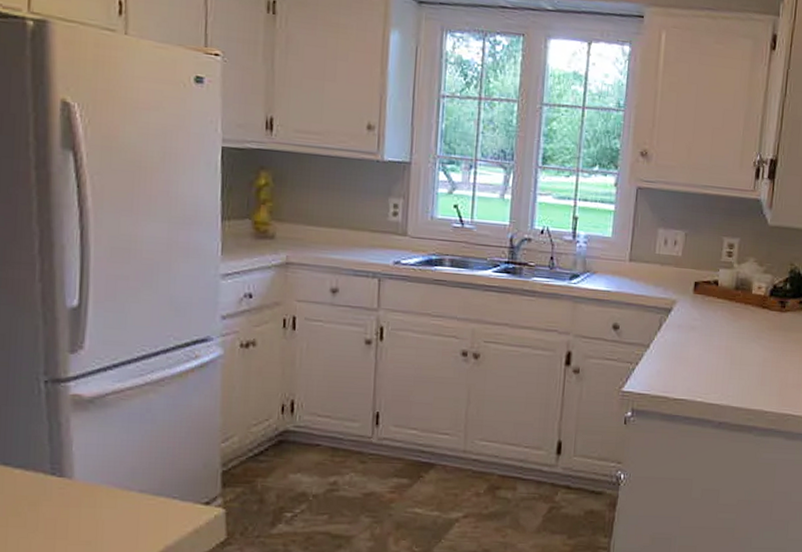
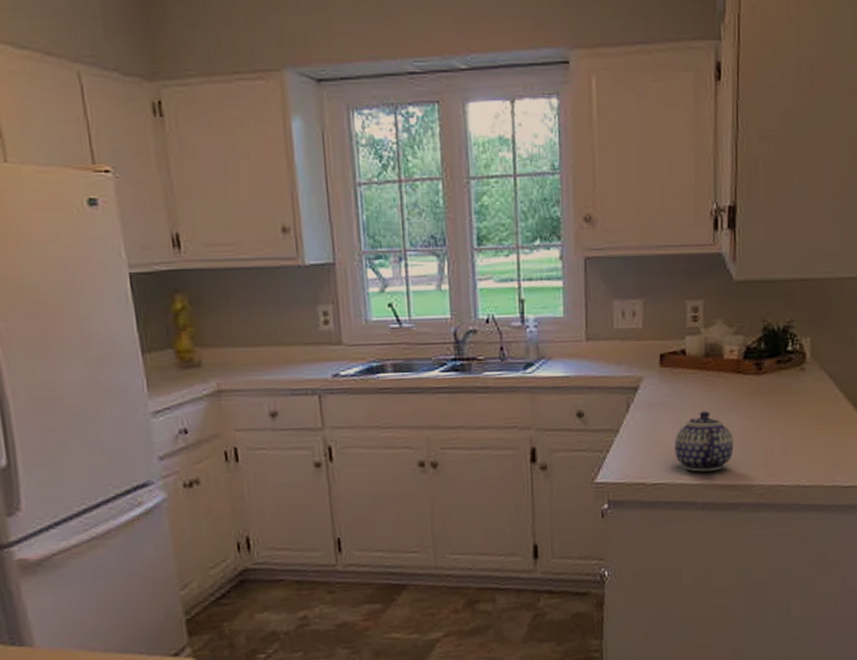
teapot: none [698,338,753,394] -> present [674,411,734,472]

